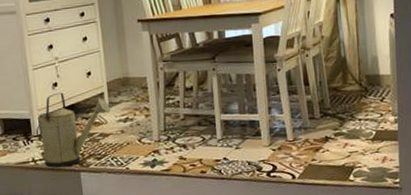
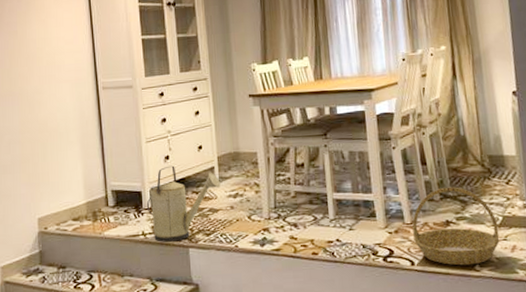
basket: none [294,105,373,177] -> present [412,186,500,266]

